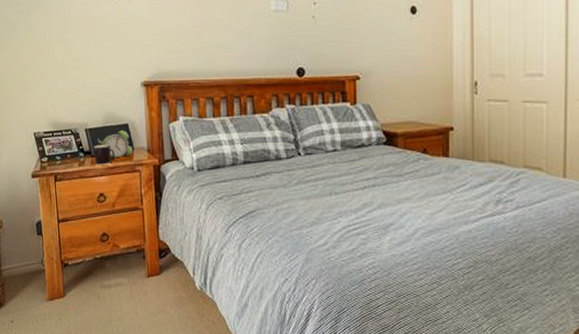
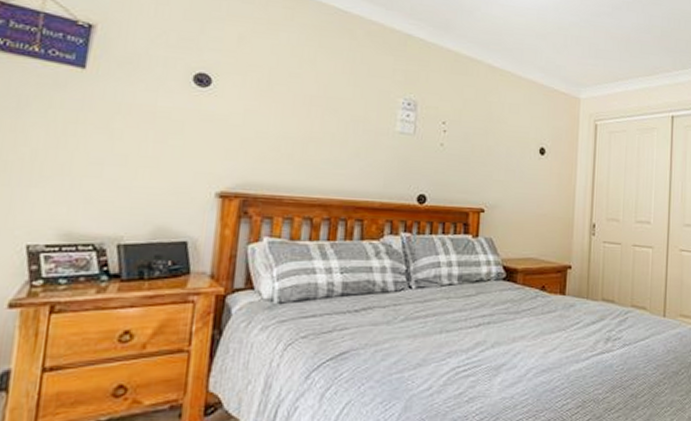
mug: present [93,145,115,166] -> none [124,266,160,294]
alarm clock: present [97,130,135,159] -> none [134,249,193,285]

